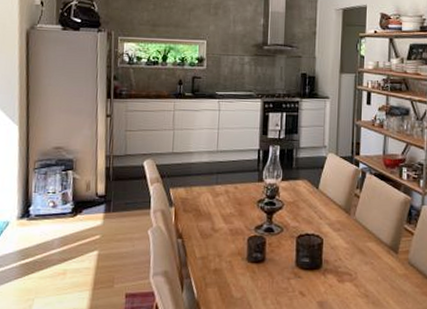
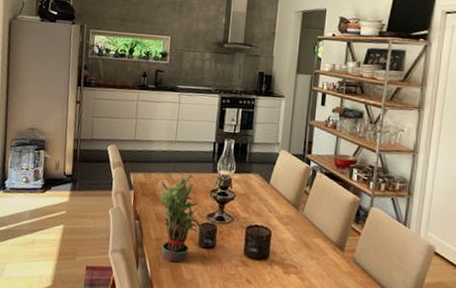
potted plant: none [202,185,252,281] -> present [159,174,204,263]

